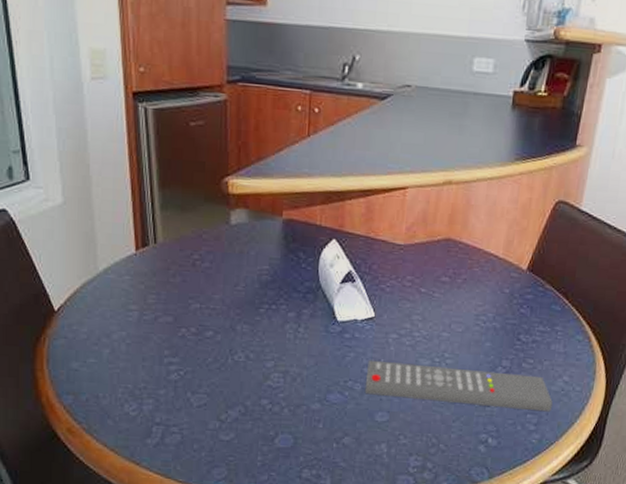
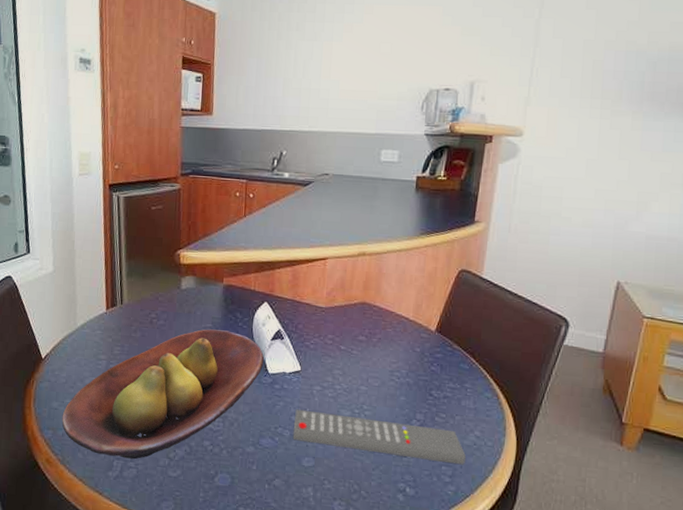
fruit bowl: none [85,272,333,424] -> present [62,329,265,460]

